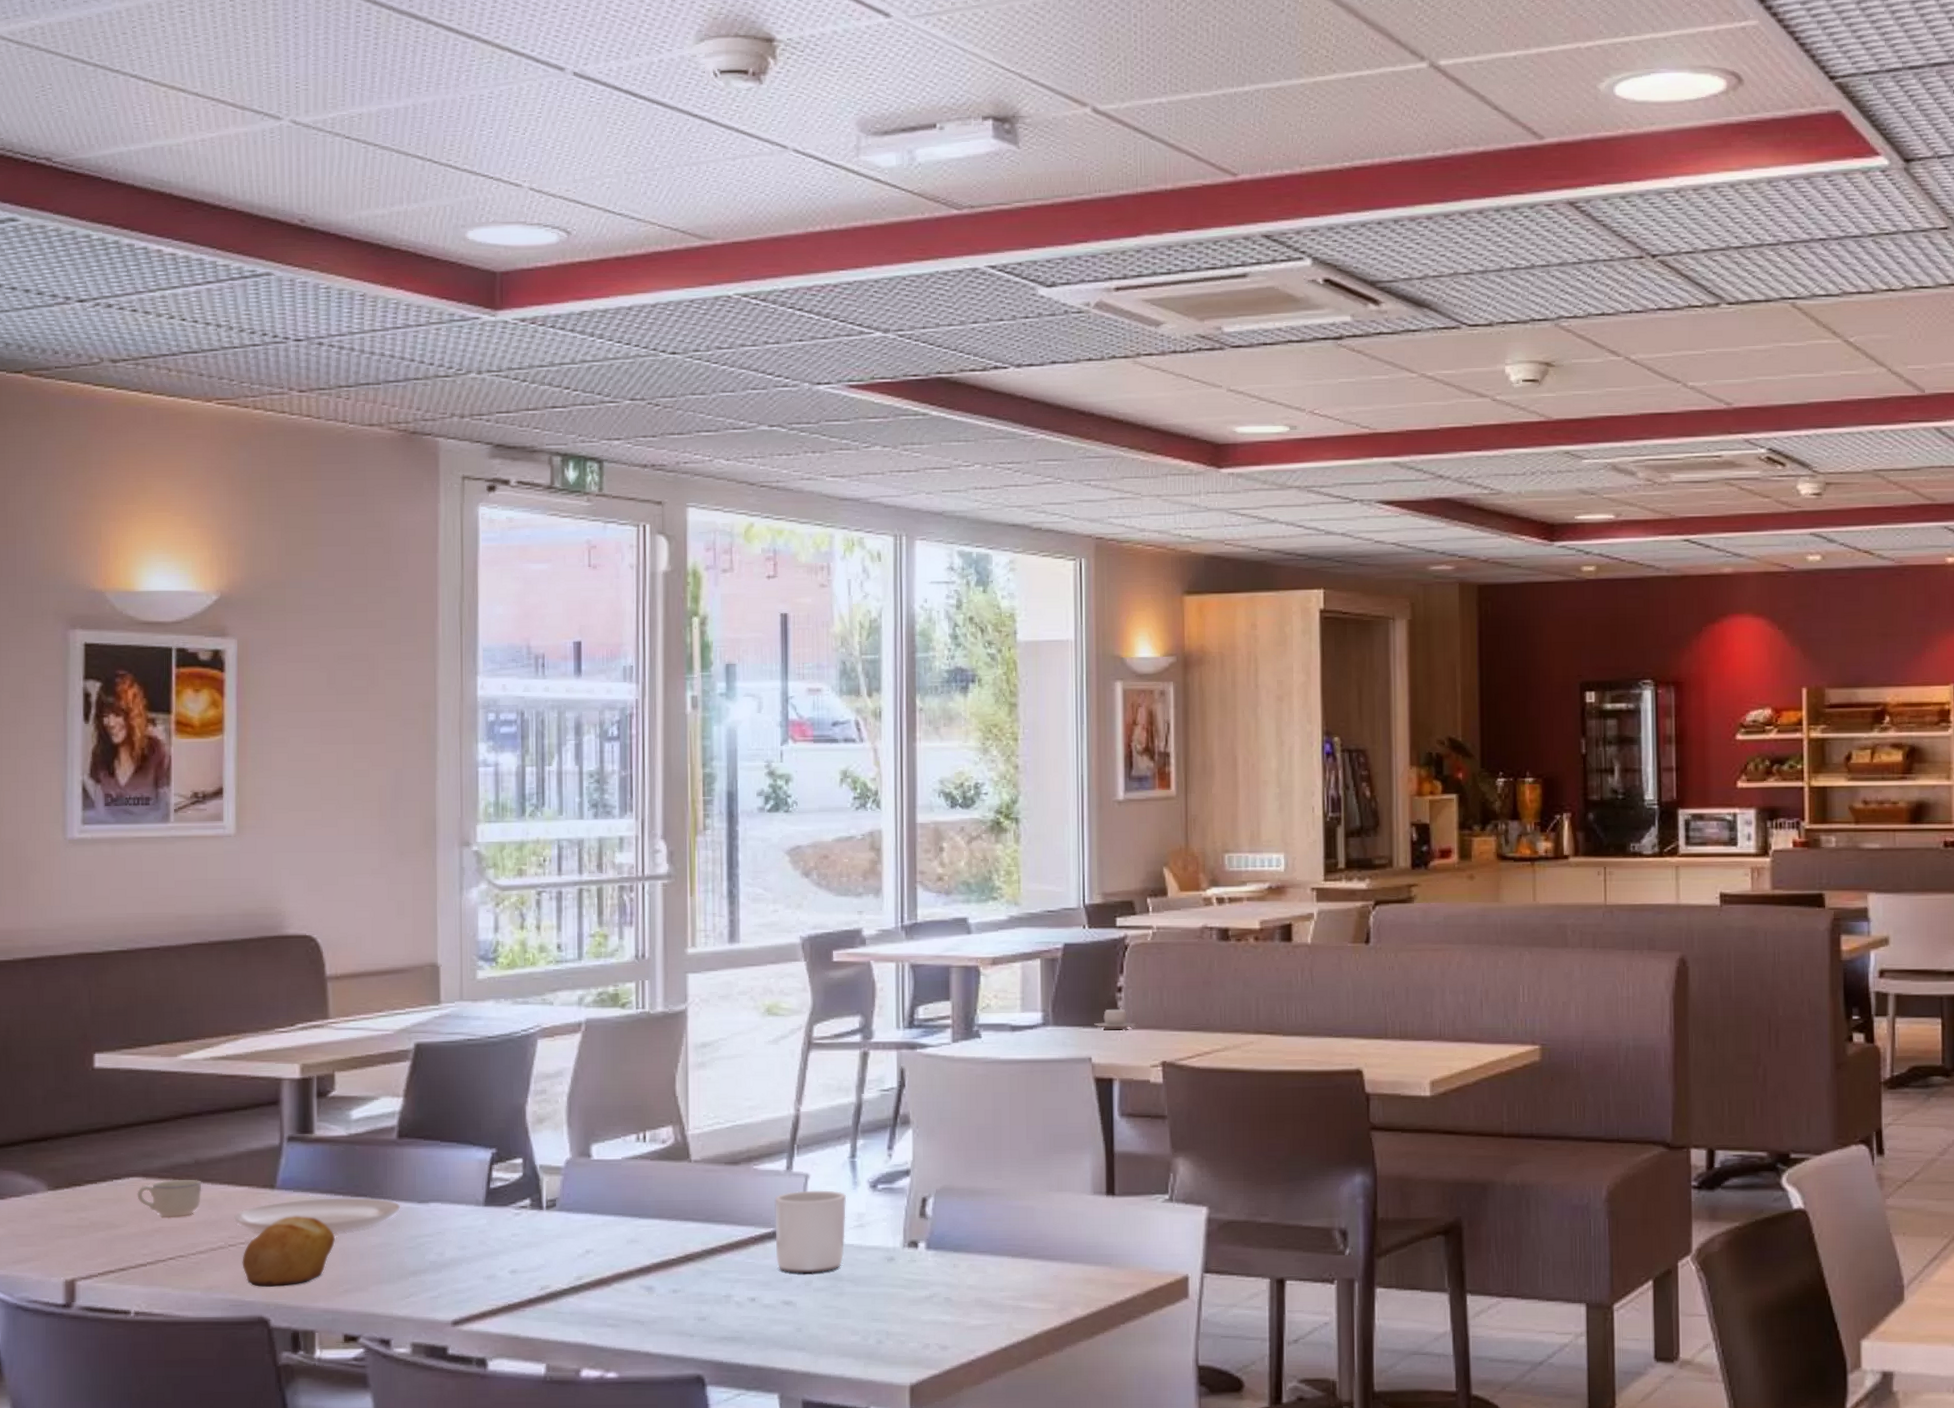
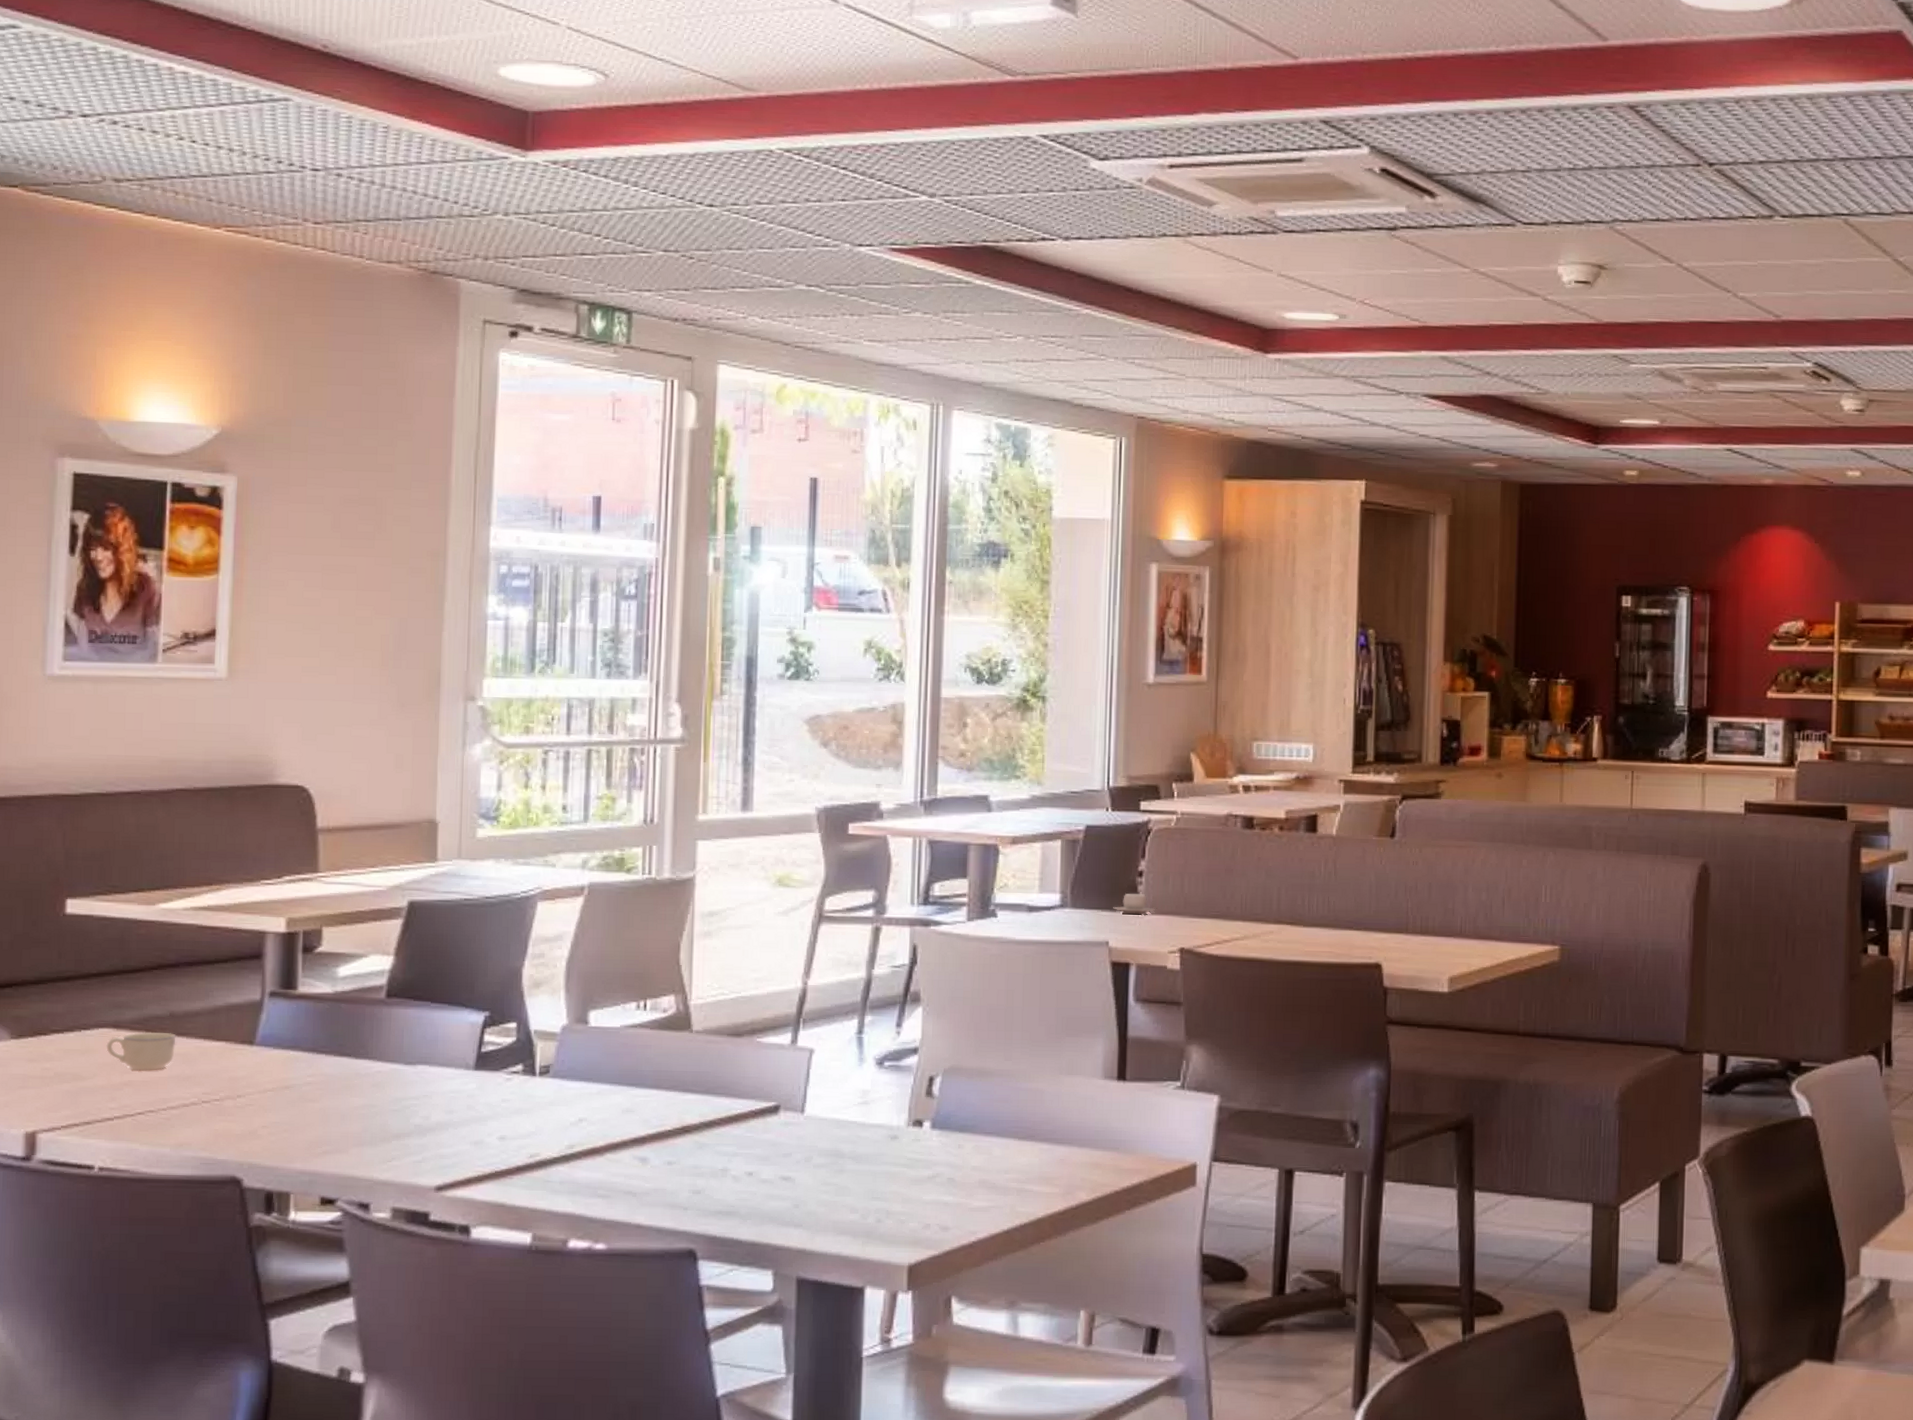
plate: present [234,1197,400,1233] -> none [209,1056,386,1093]
bread roll: present [242,1216,336,1287] -> none [215,1074,316,1146]
mug: present [775,1190,847,1274] -> none [775,1065,852,1150]

